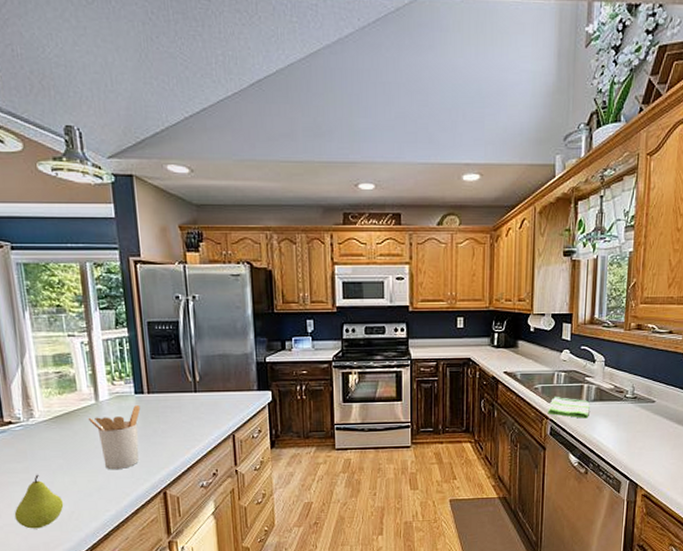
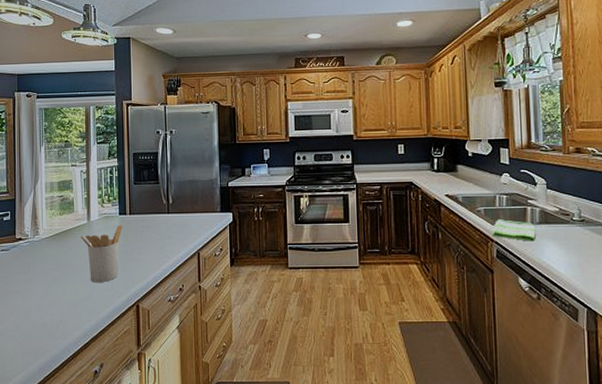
fruit: present [14,474,64,529] -> none [14,285,54,335]

